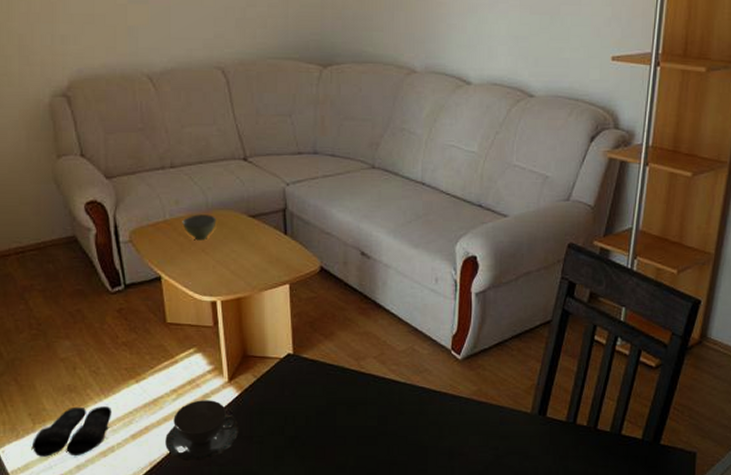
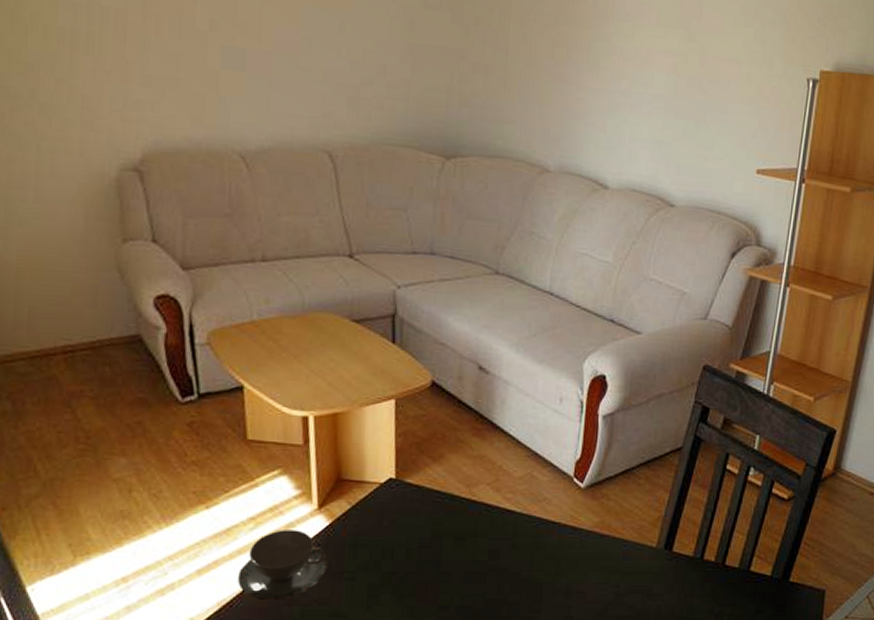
slippers: present [33,406,111,457] -> none [71,536,174,596]
bowl: present [182,214,217,241] -> none [272,316,314,347]

